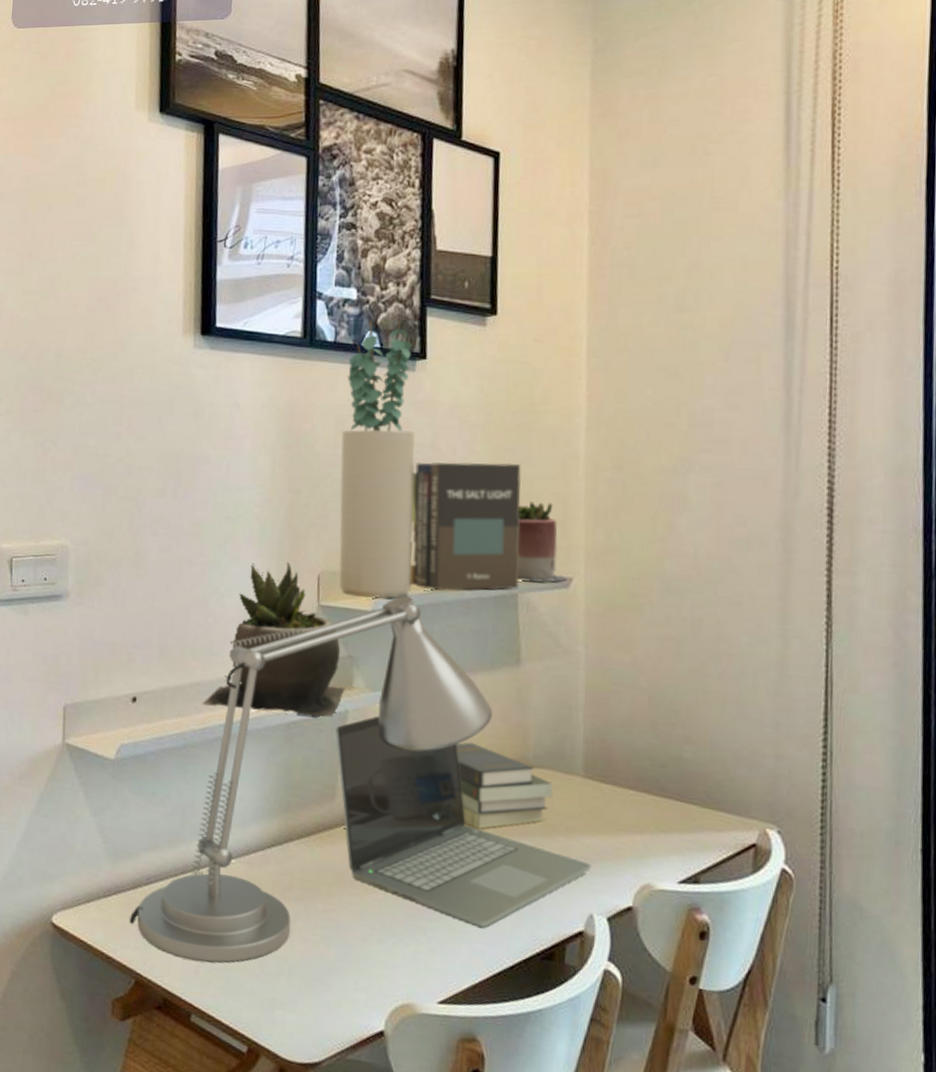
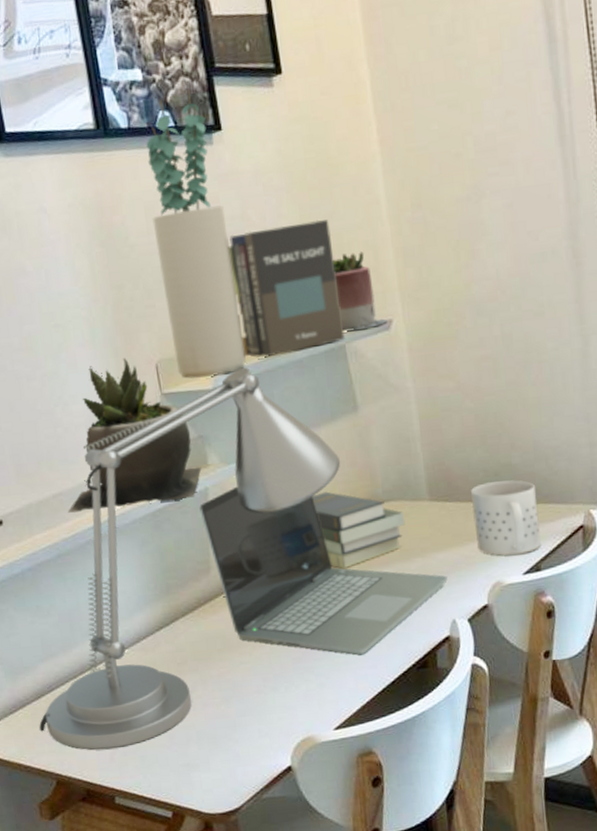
mug: none [630,772,707,860] -> present [470,480,541,556]

